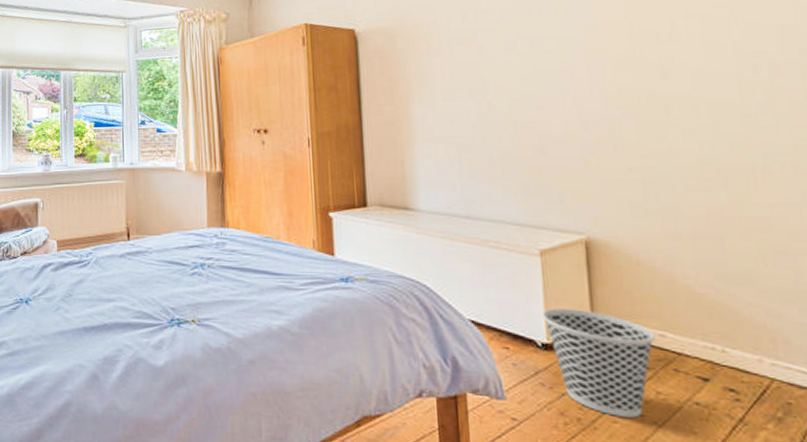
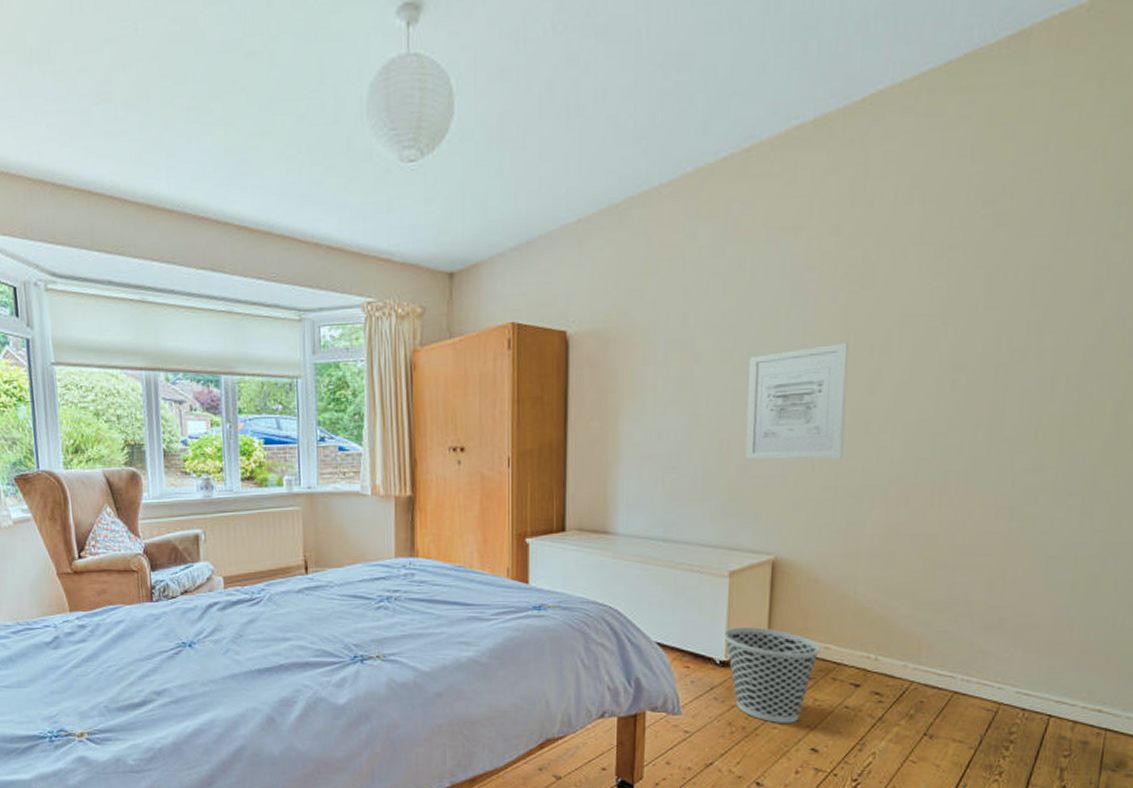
wall art: none [532,32,645,142] -> present [745,342,848,460]

